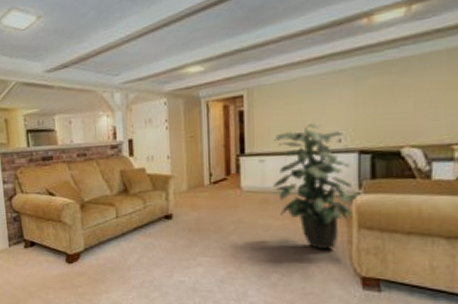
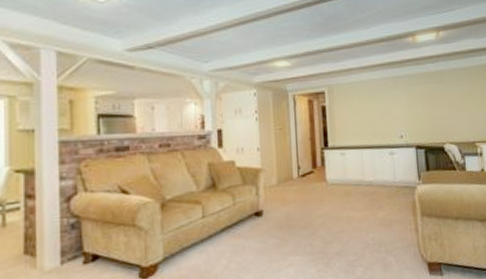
indoor plant: present [273,123,360,250] -> none [352,121,420,239]

